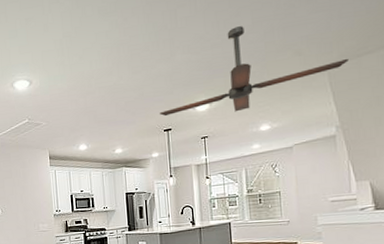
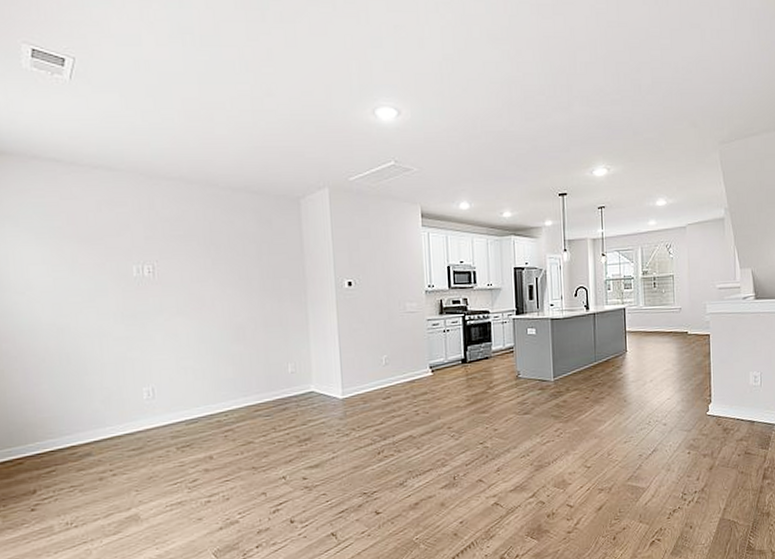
ceiling fan: present [160,26,349,117] -> none [555,84,737,182]

